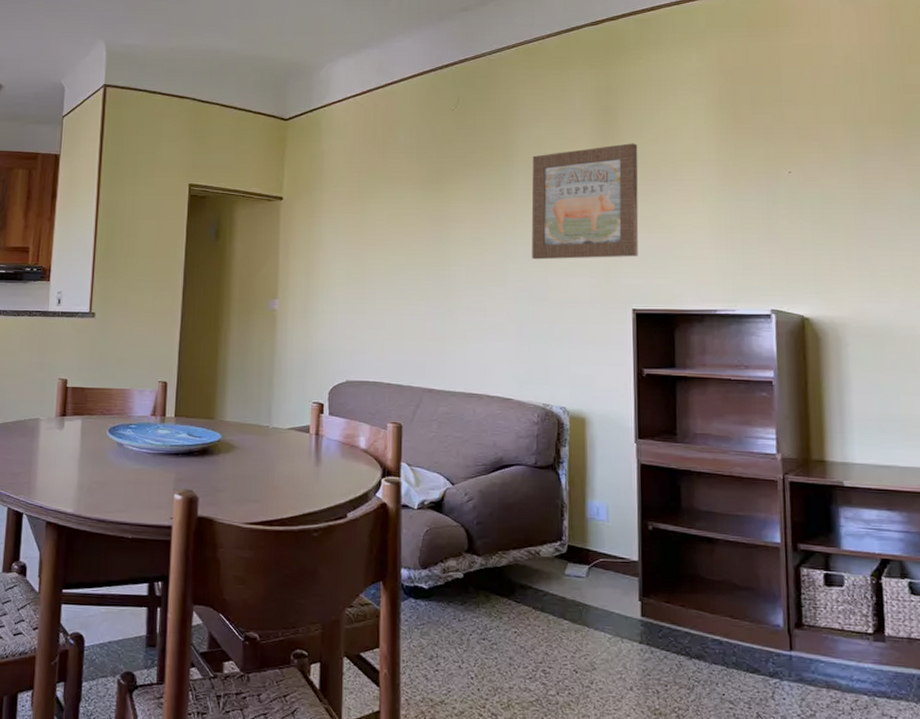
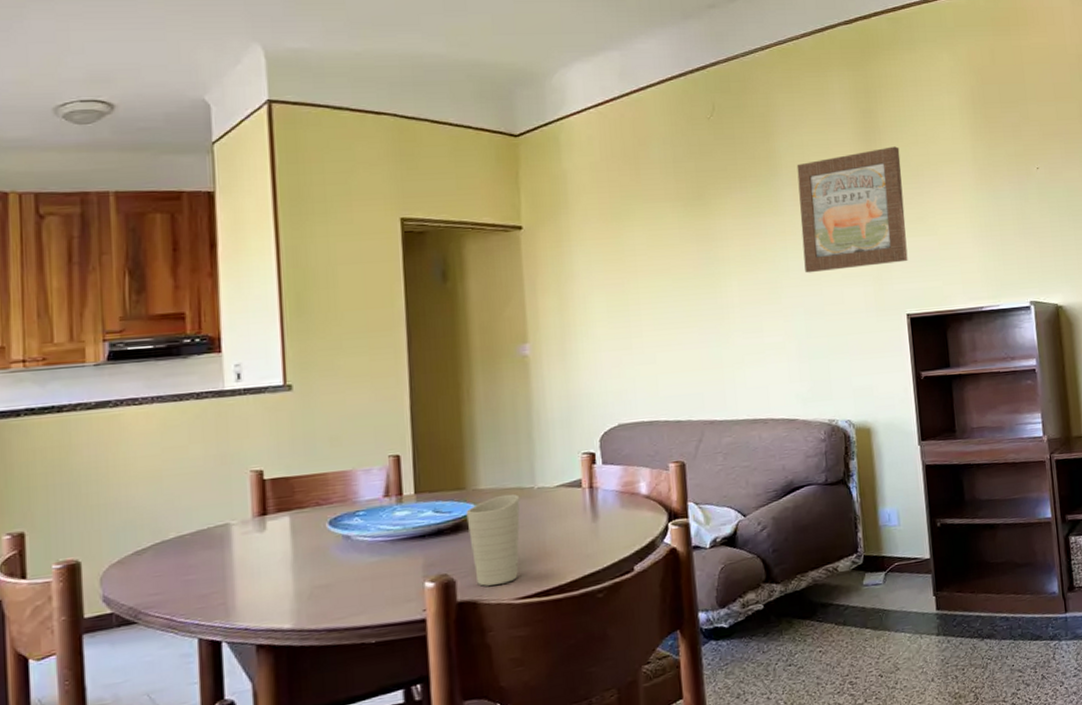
cup: none [212,429,257,508] -> present [466,494,521,586]

